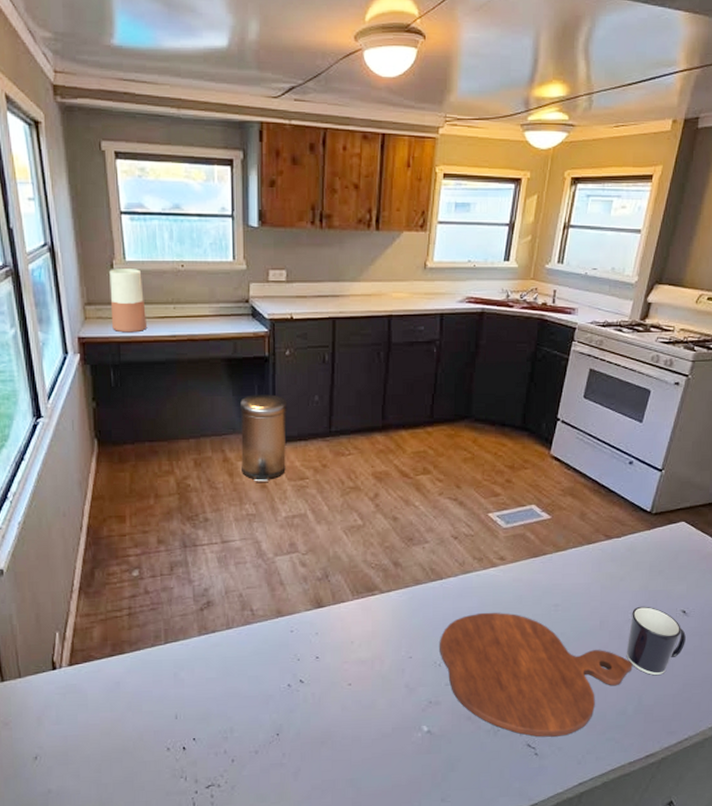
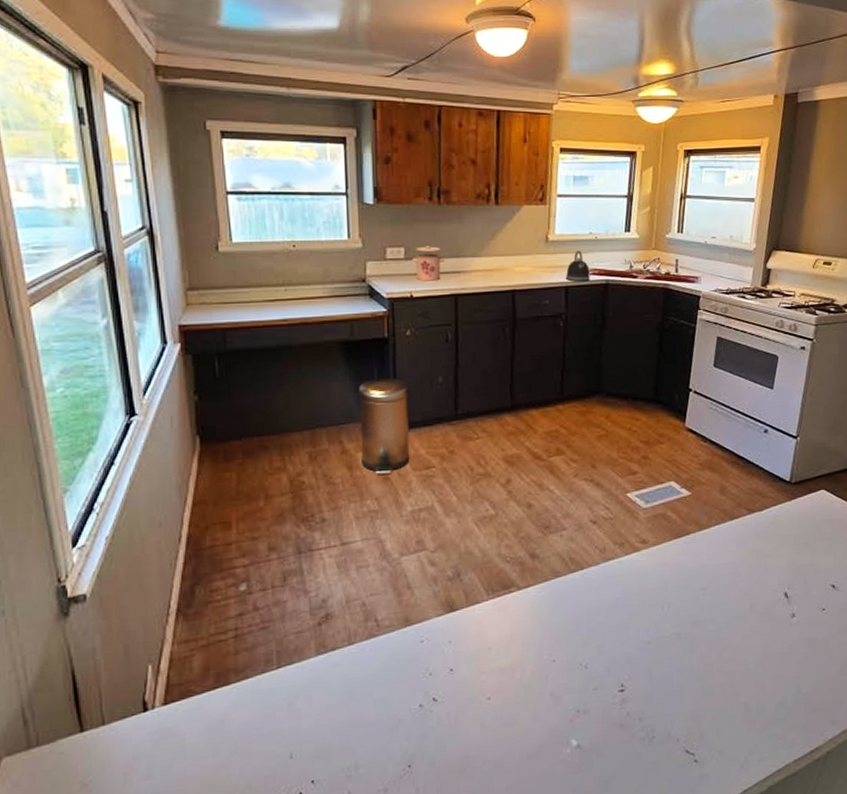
vase: present [109,269,146,333] -> none [214,250,255,319]
cooking pot: none [293,270,324,304] -> present [412,246,445,281]
cutting board: present [440,613,633,737] -> none [584,602,788,741]
kettle: none [442,278,466,309] -> present [566,251,590,282]
mug: present [626,606,686,676] -> none [779,583,838,659]

